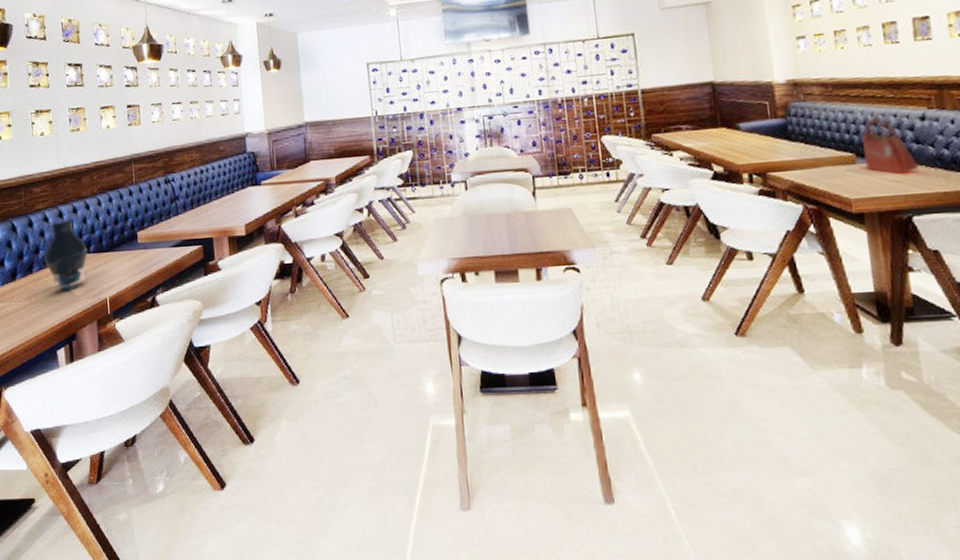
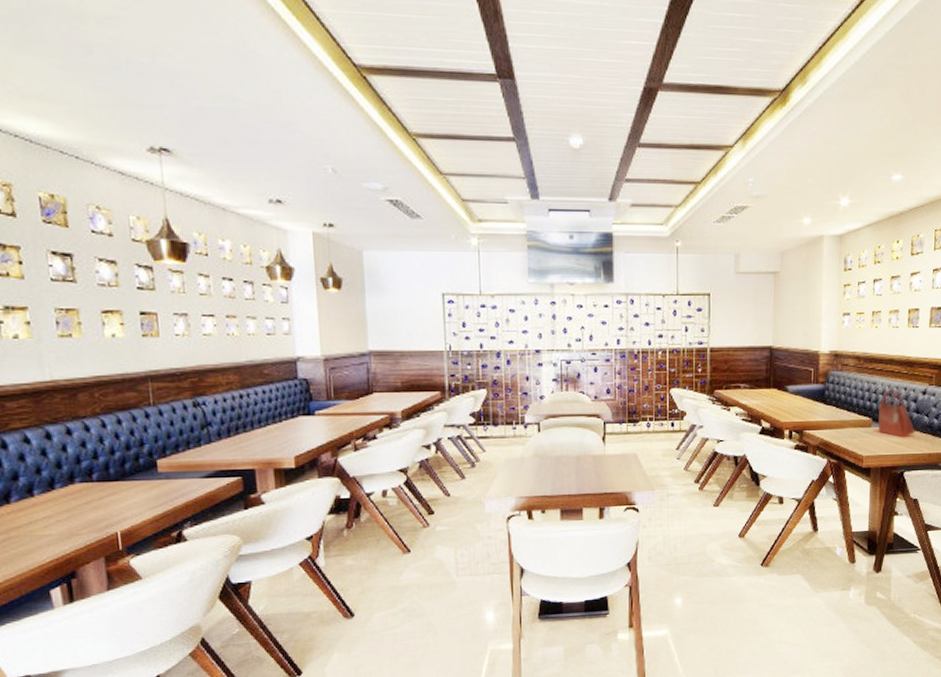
vase: present [44,219,88,291] -> none [26,442,90,525]

